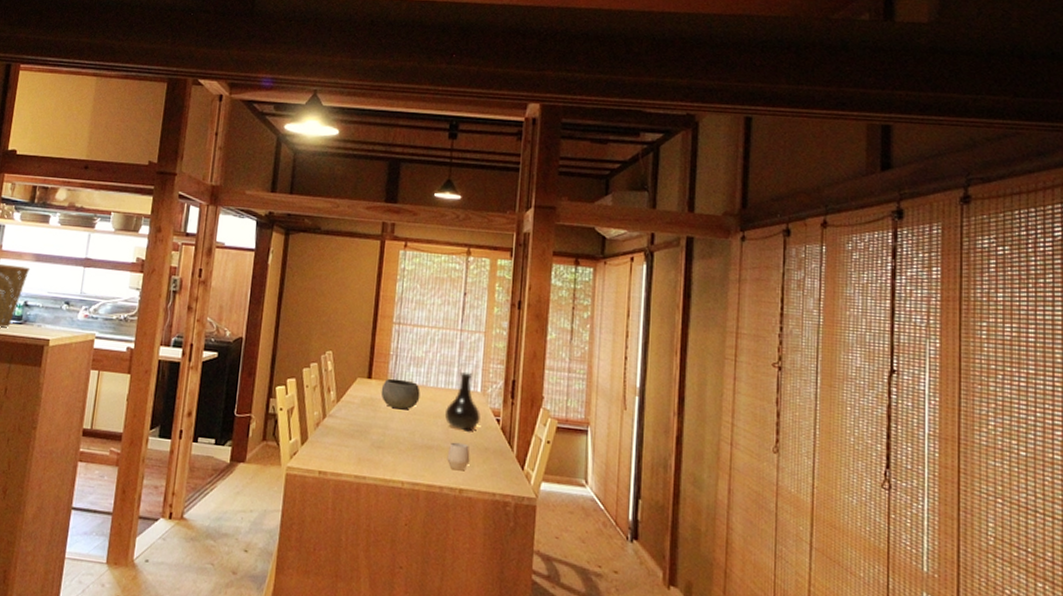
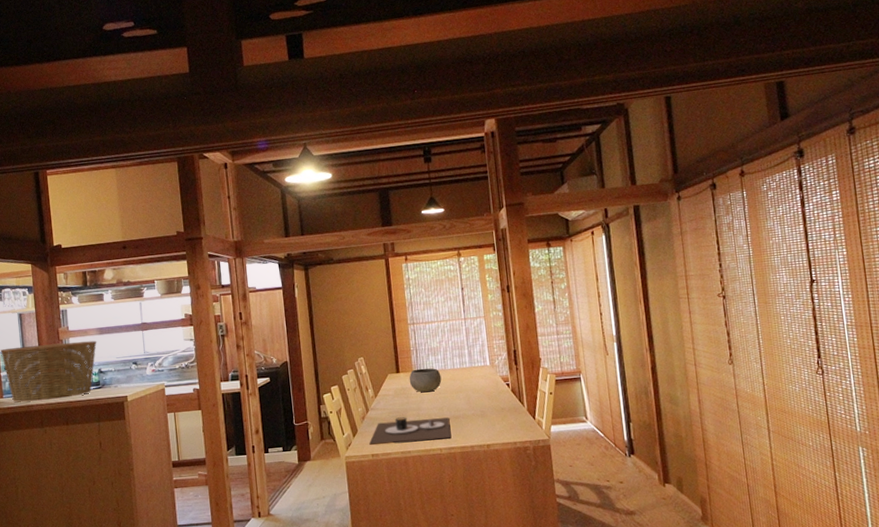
place setting: none [319,432,420,472] -> present [369,417,452,445]
vase: present [444,372,480,430] -> none [464,352,494,398]
cup: present [447,442,470,471] -> none [472,408,491,431]

